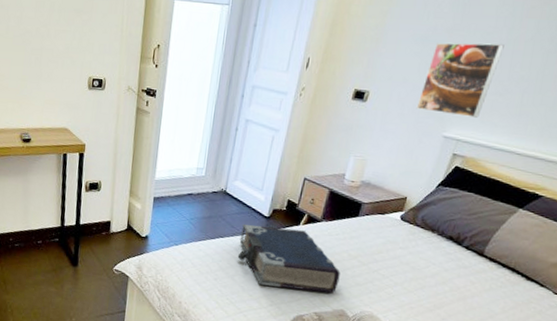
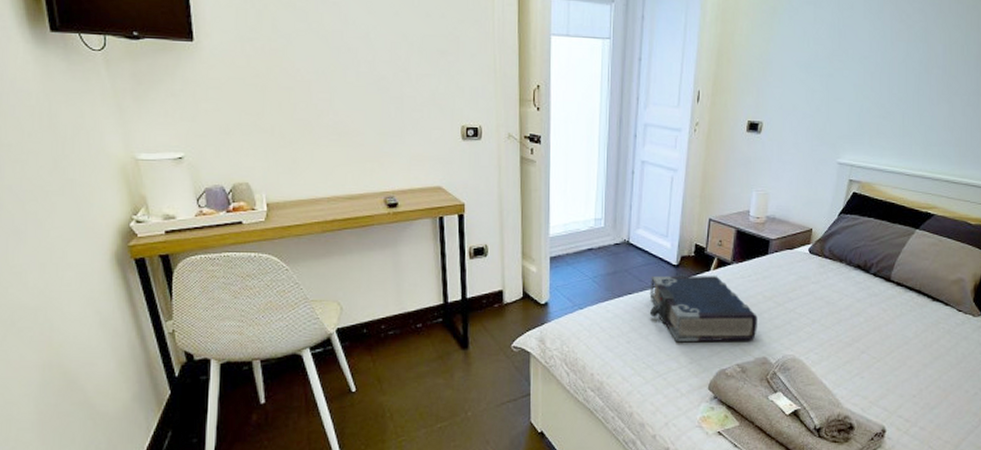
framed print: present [416,42,504,118] -> none [809,67,881,142]

